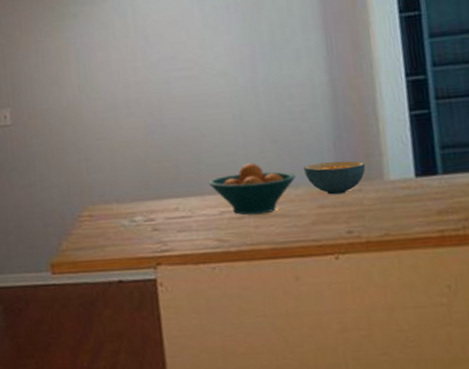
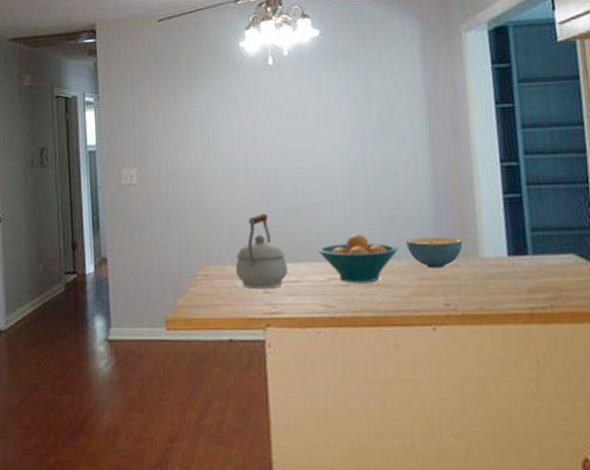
kettle: none [121,147,178,228] -> present [235,213,289,290]

